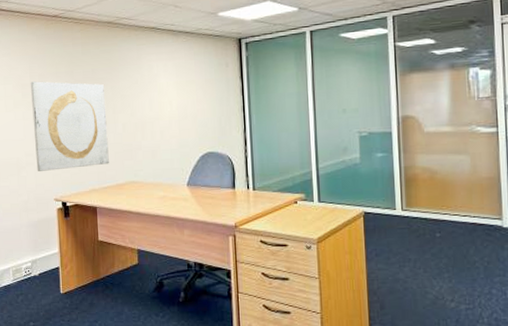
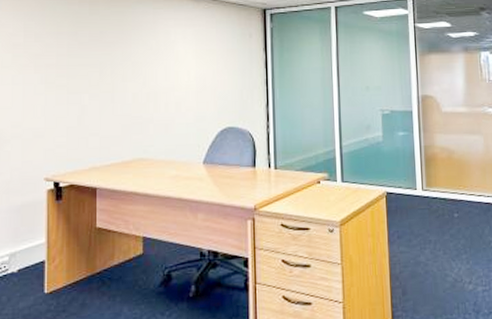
wall art: present [30,81,109,171] -> none [23,41,114,146]

